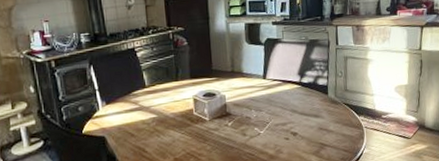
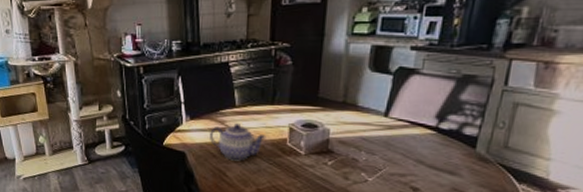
teapot: none [126,102,176,137] -> present [210,124,266,161]

